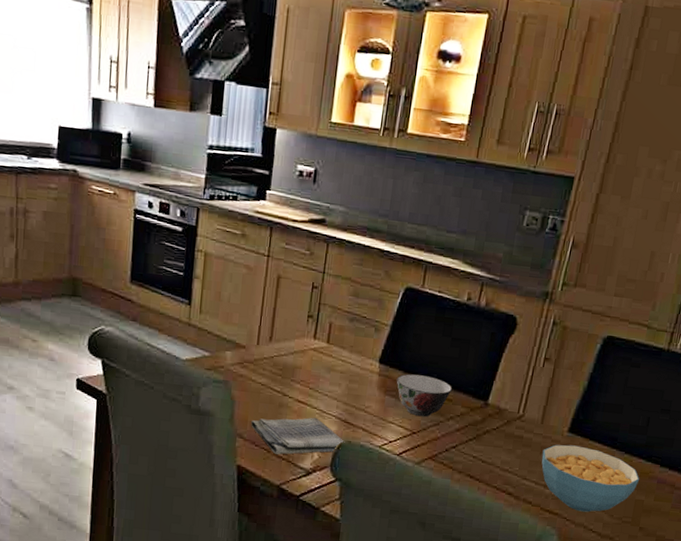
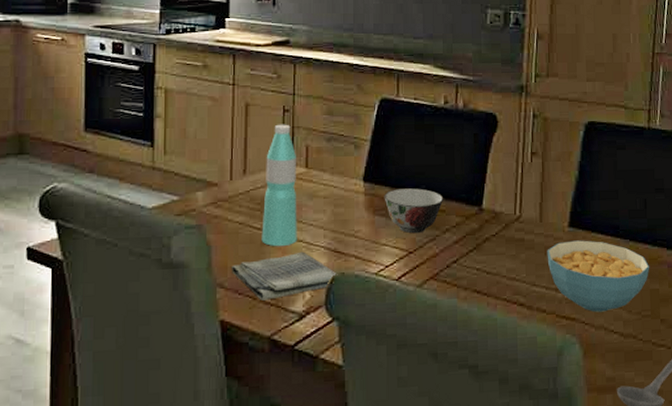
water bottle: none [280,299,321,411] -> present [261,124,297,247]

